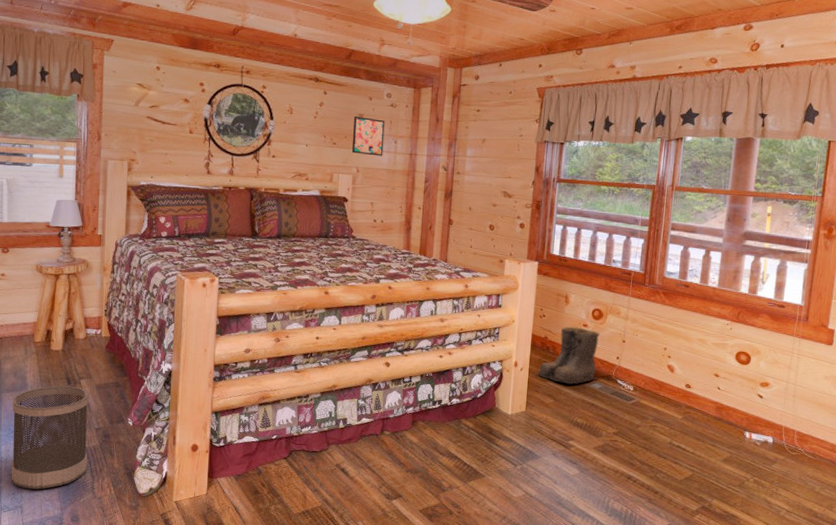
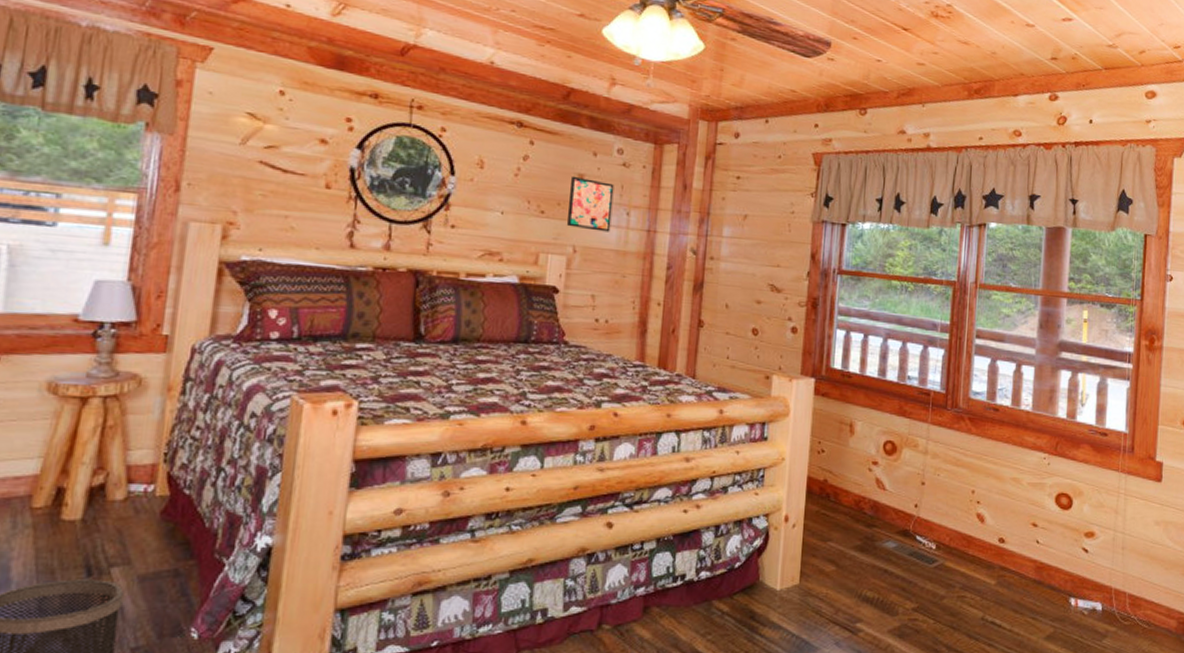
boots: present [537,326,600,384] -> none [814,465,894,544]

